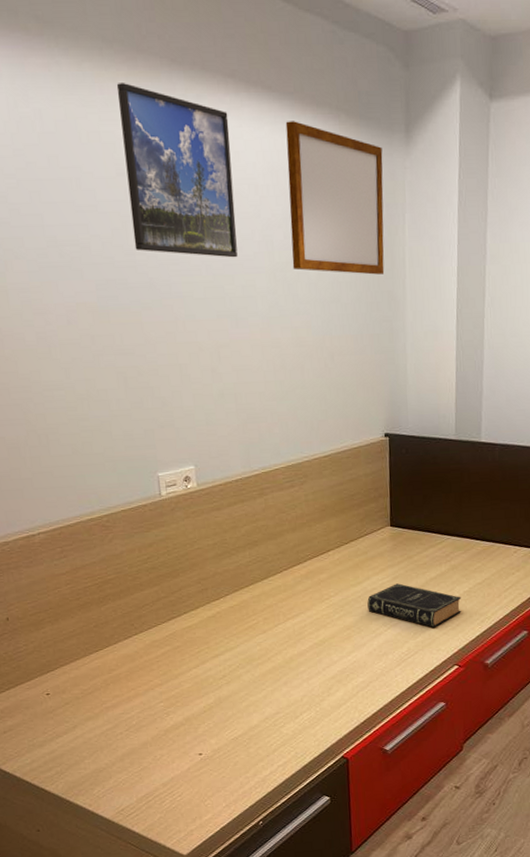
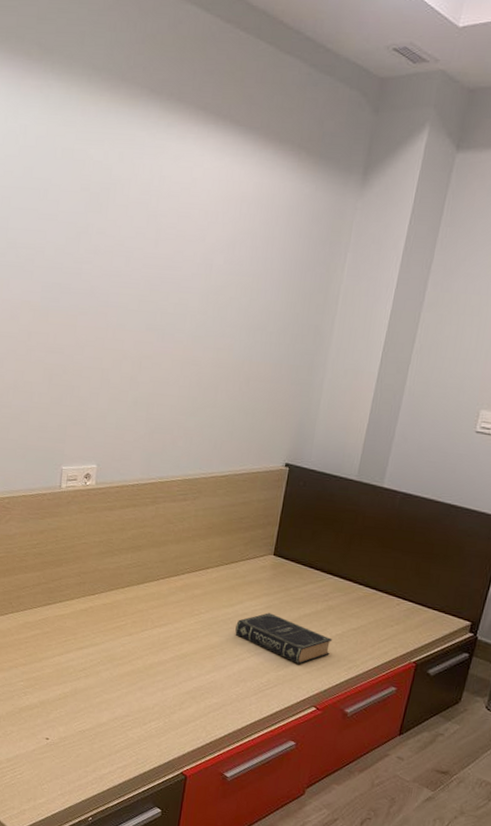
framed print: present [116,83,238,258] -> none [83,107,194,277]
writing board: present [285,121,385,275] -> none [226,154,337,309]

